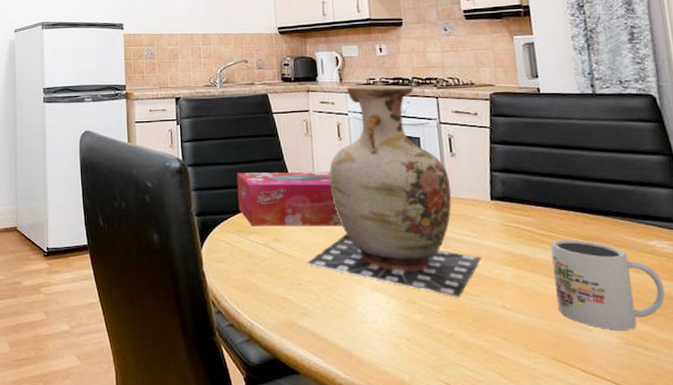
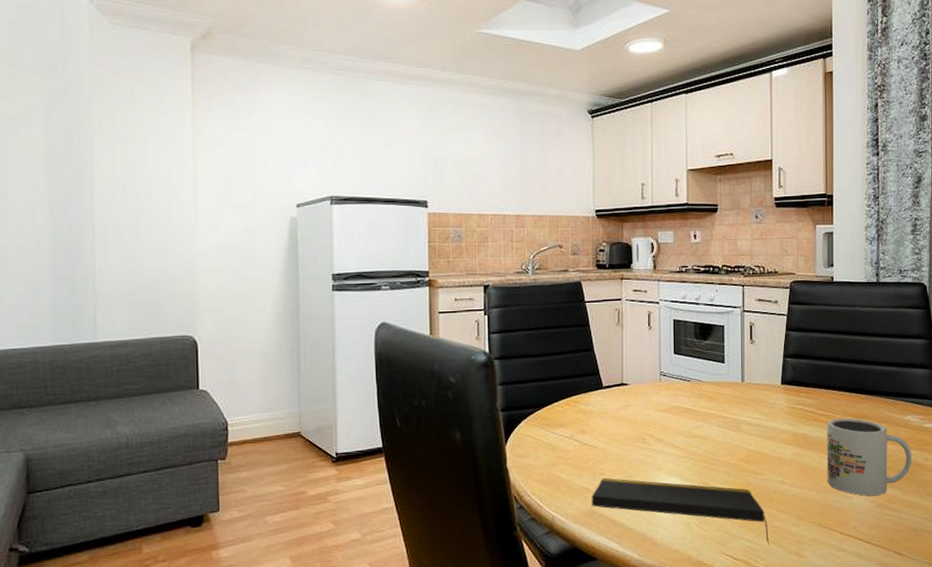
tissue box: present [236,172,343,226] -> none [545,362,647,419]
notepad: none [290,288,495,377] -> present [591,477,770,546]
vase: present [306,85,482,298] -> none [610,273,769,477]

